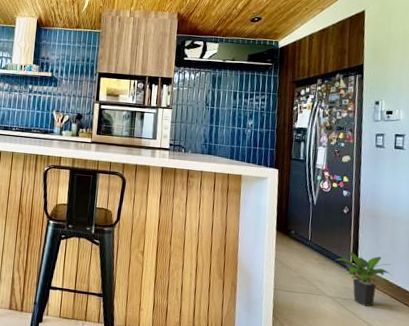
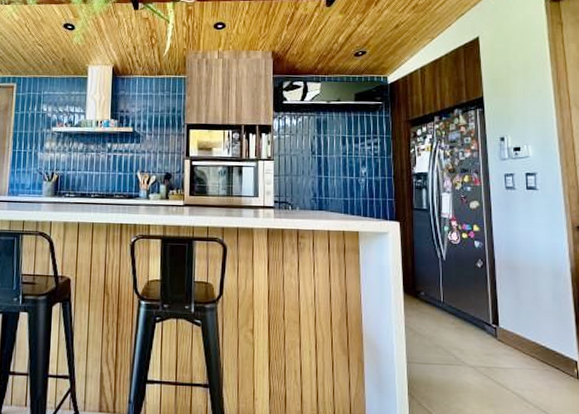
potted plant: present [334,251,394,307] -> none [472,311,541,374]

